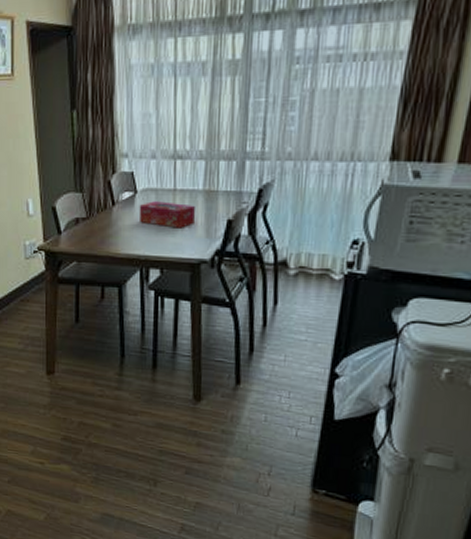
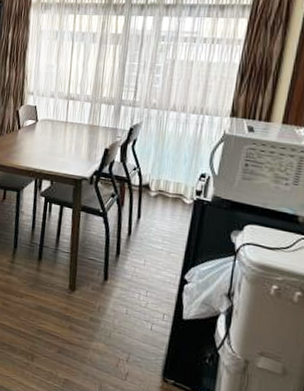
tissue box: present [138,201,196,228] -> none [37,129,81,152]

